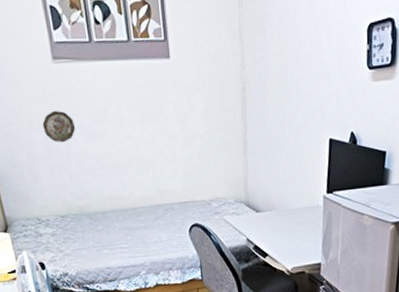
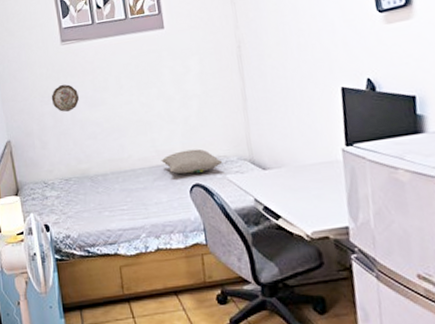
pillow: none [162,190,221,214] -> present [161,149,223,175]

